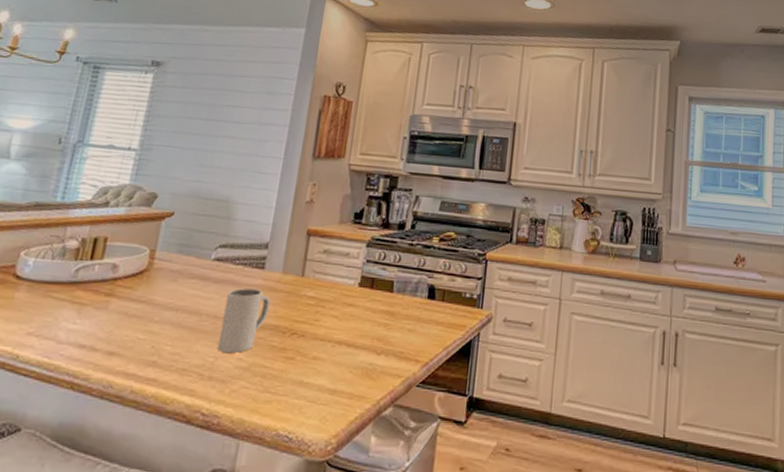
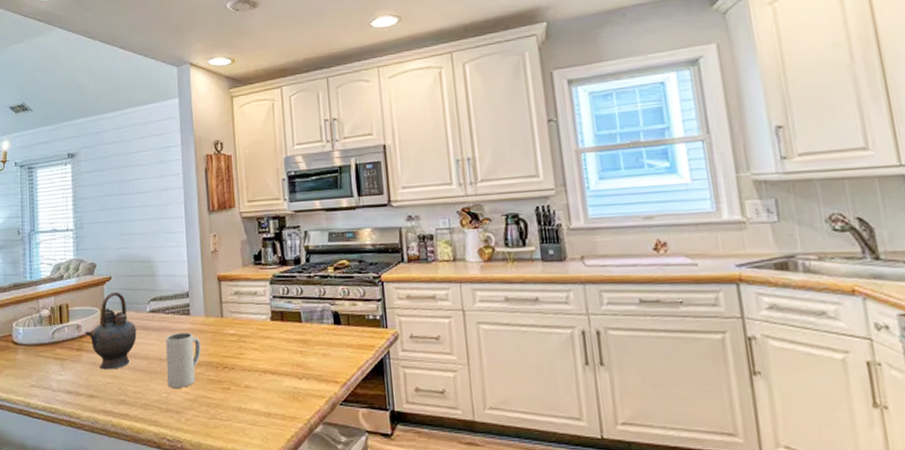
teapot: none [122,230,193,324] -> present [85,291,137,370]

